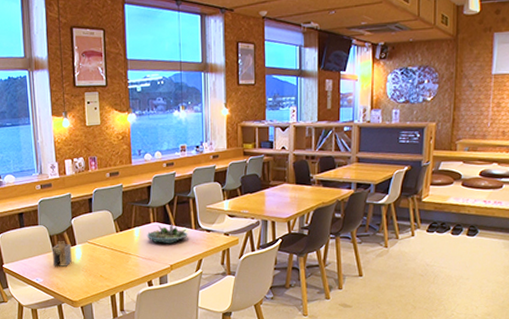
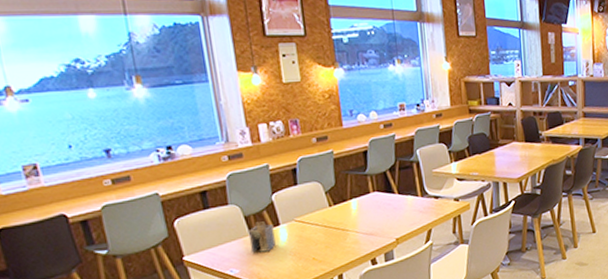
succulent planter: present [146,224,188,243] -> none [365,192,414,215]

